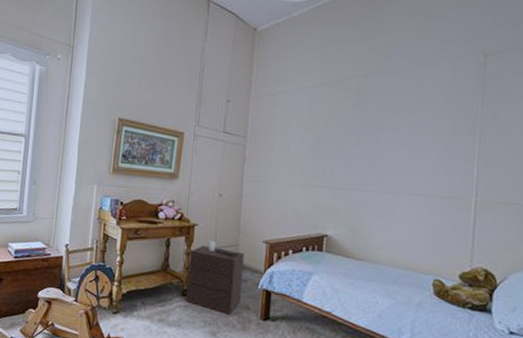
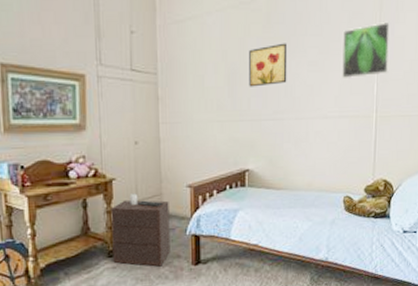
wall art: none [334,119,377,158] -> present [249,43,288,87]
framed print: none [436,106,495,160] -> present [342,21,390,79]

